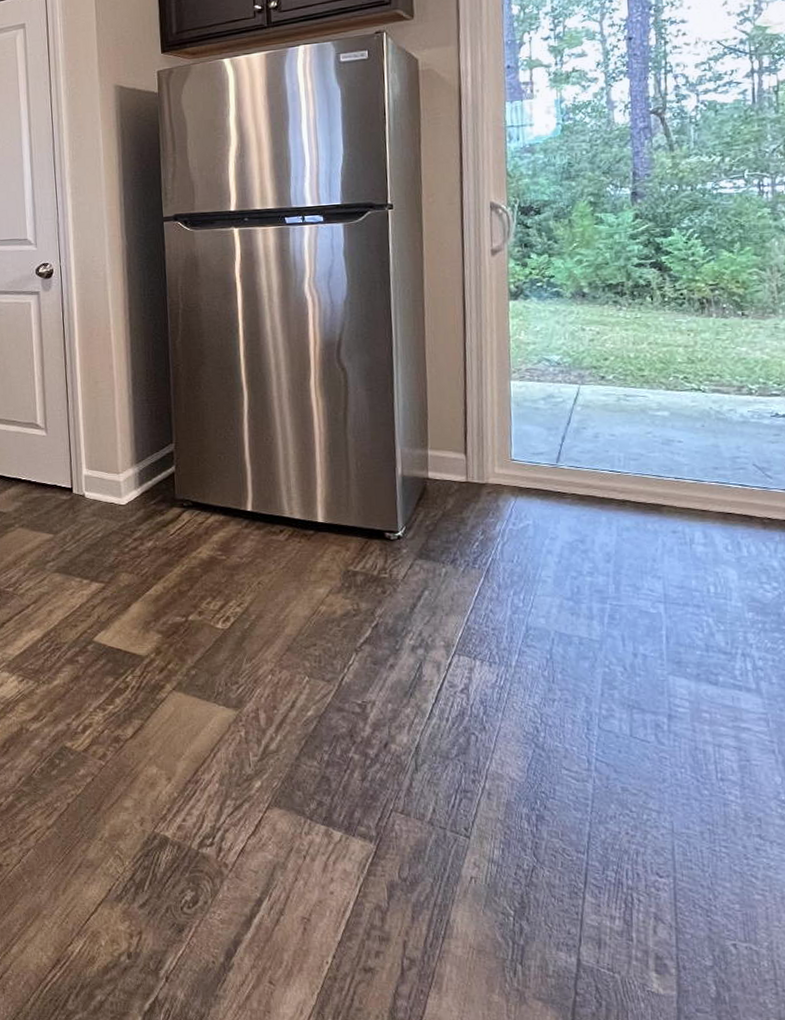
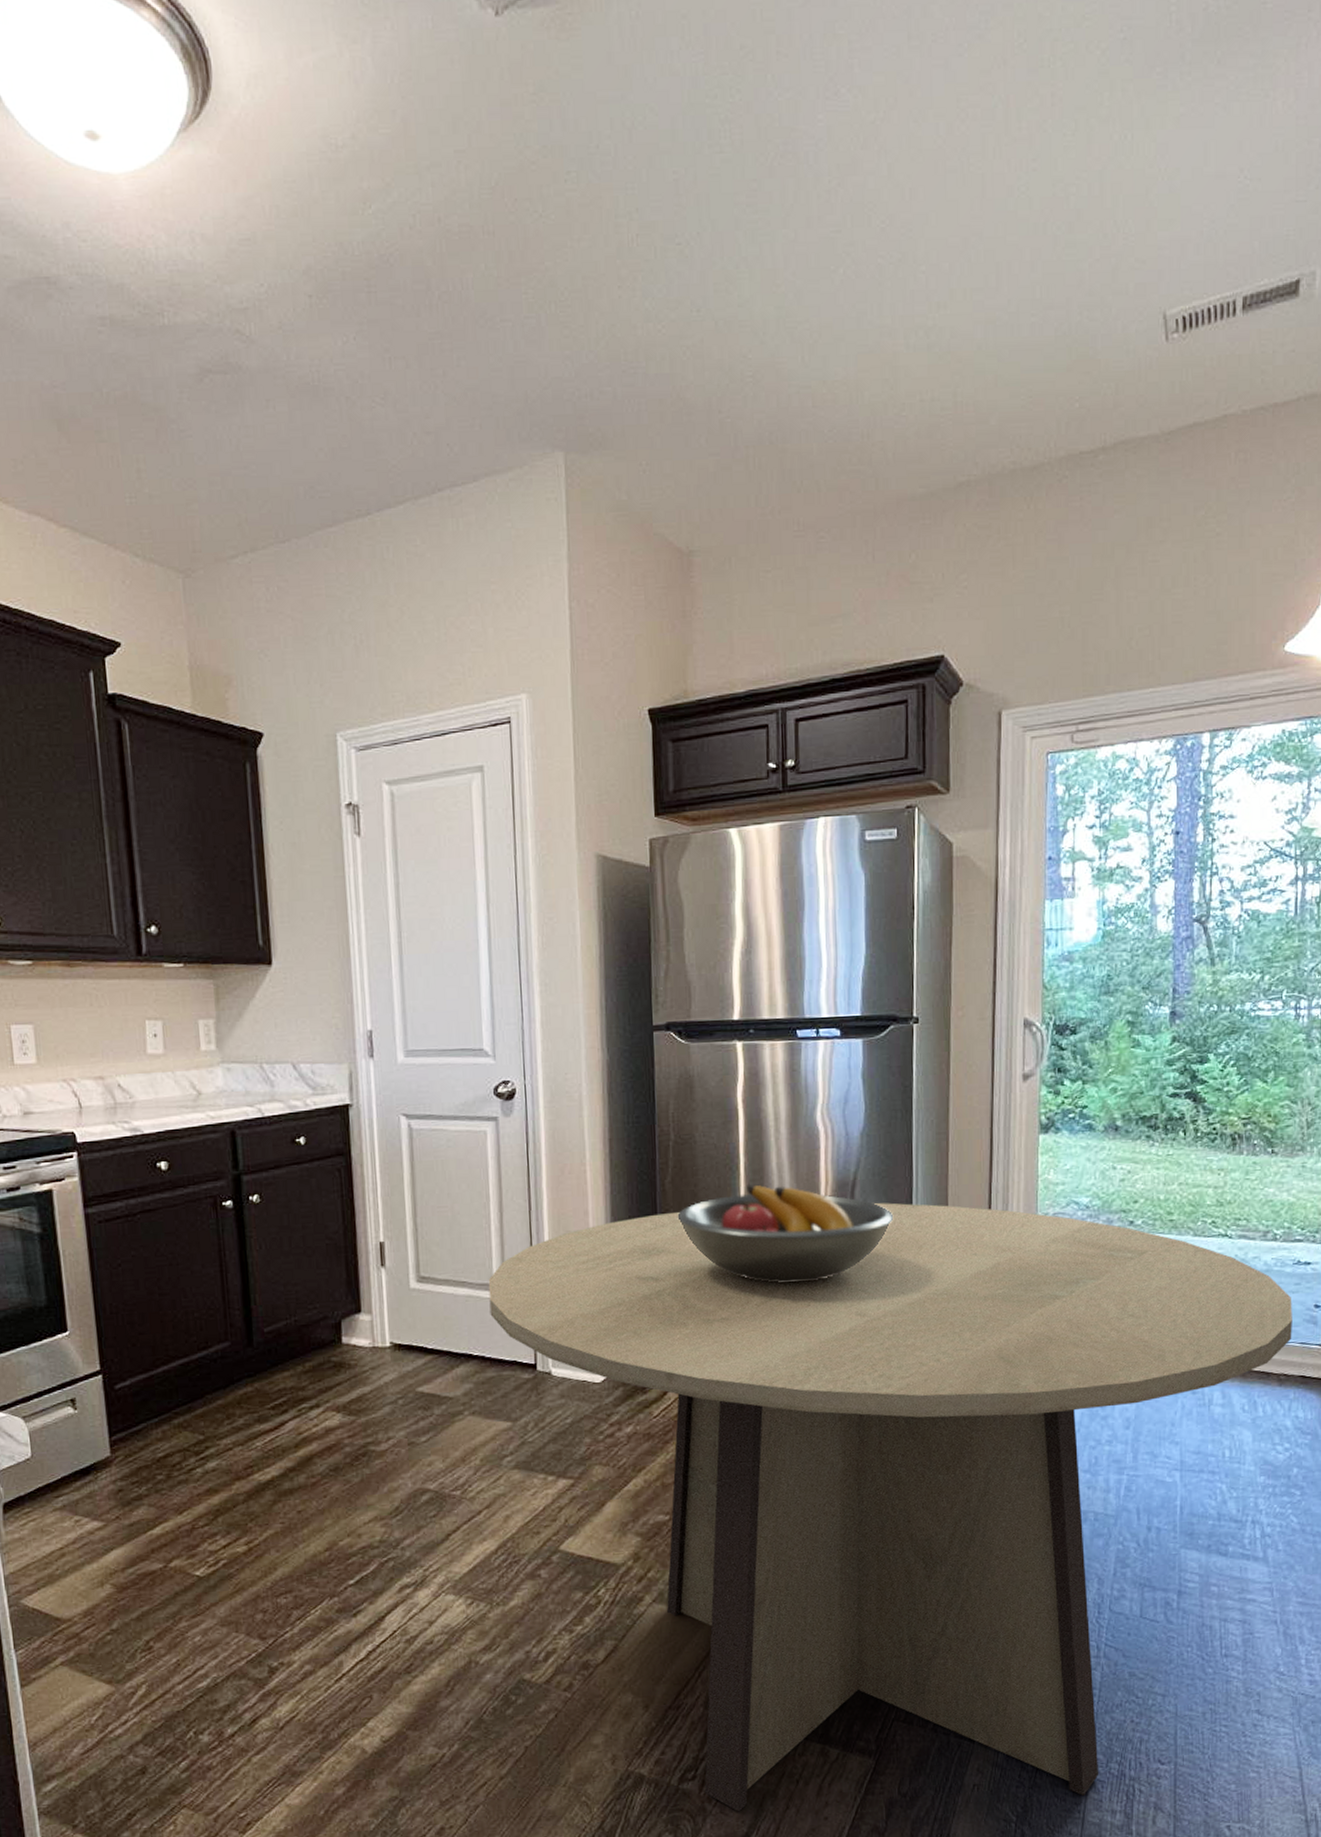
dining table: none [33,359,774,899] -> present [488,1202,1292,1812]
fruit bowl: none [187,343,377,426] -> present [677,1183,894,1283]

